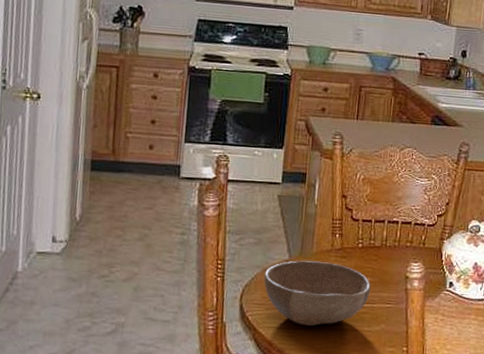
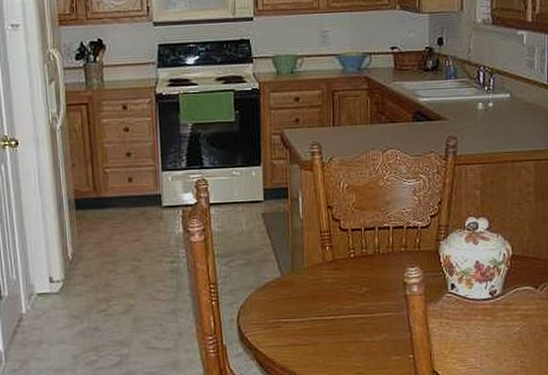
bowl: present [264,260,371,326] -> none [258,276,369,342]

